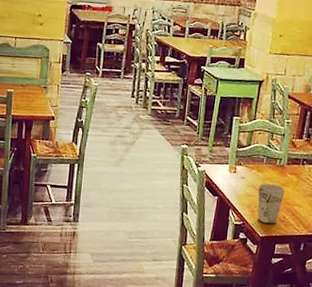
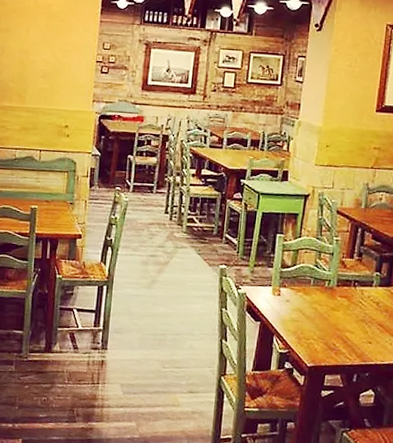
cup: present [257,184,285,224] -> none [304,307,335,353]

